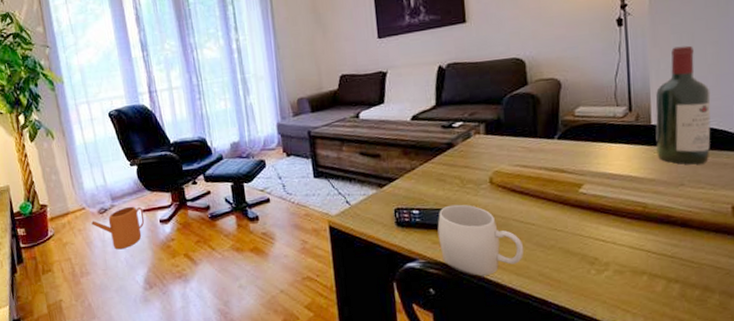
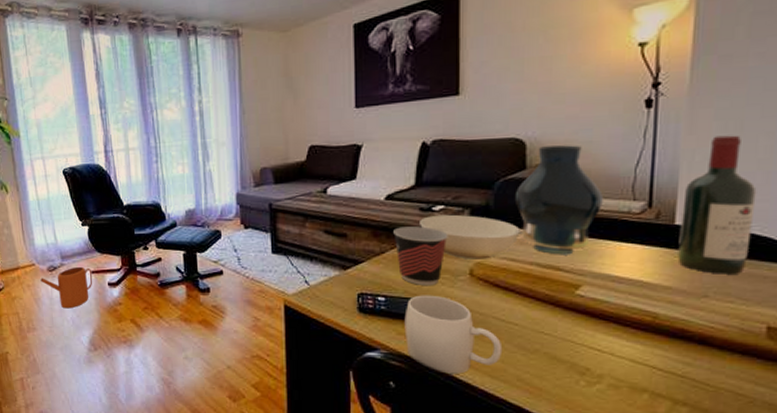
cup: none [421,142,469,196] -> present [393,226,448,285]
bowl: none [443,129,529,169] -> present [420,214,520,259]
vase: none [520,61,593,159] -> present [514,145,603,255]

